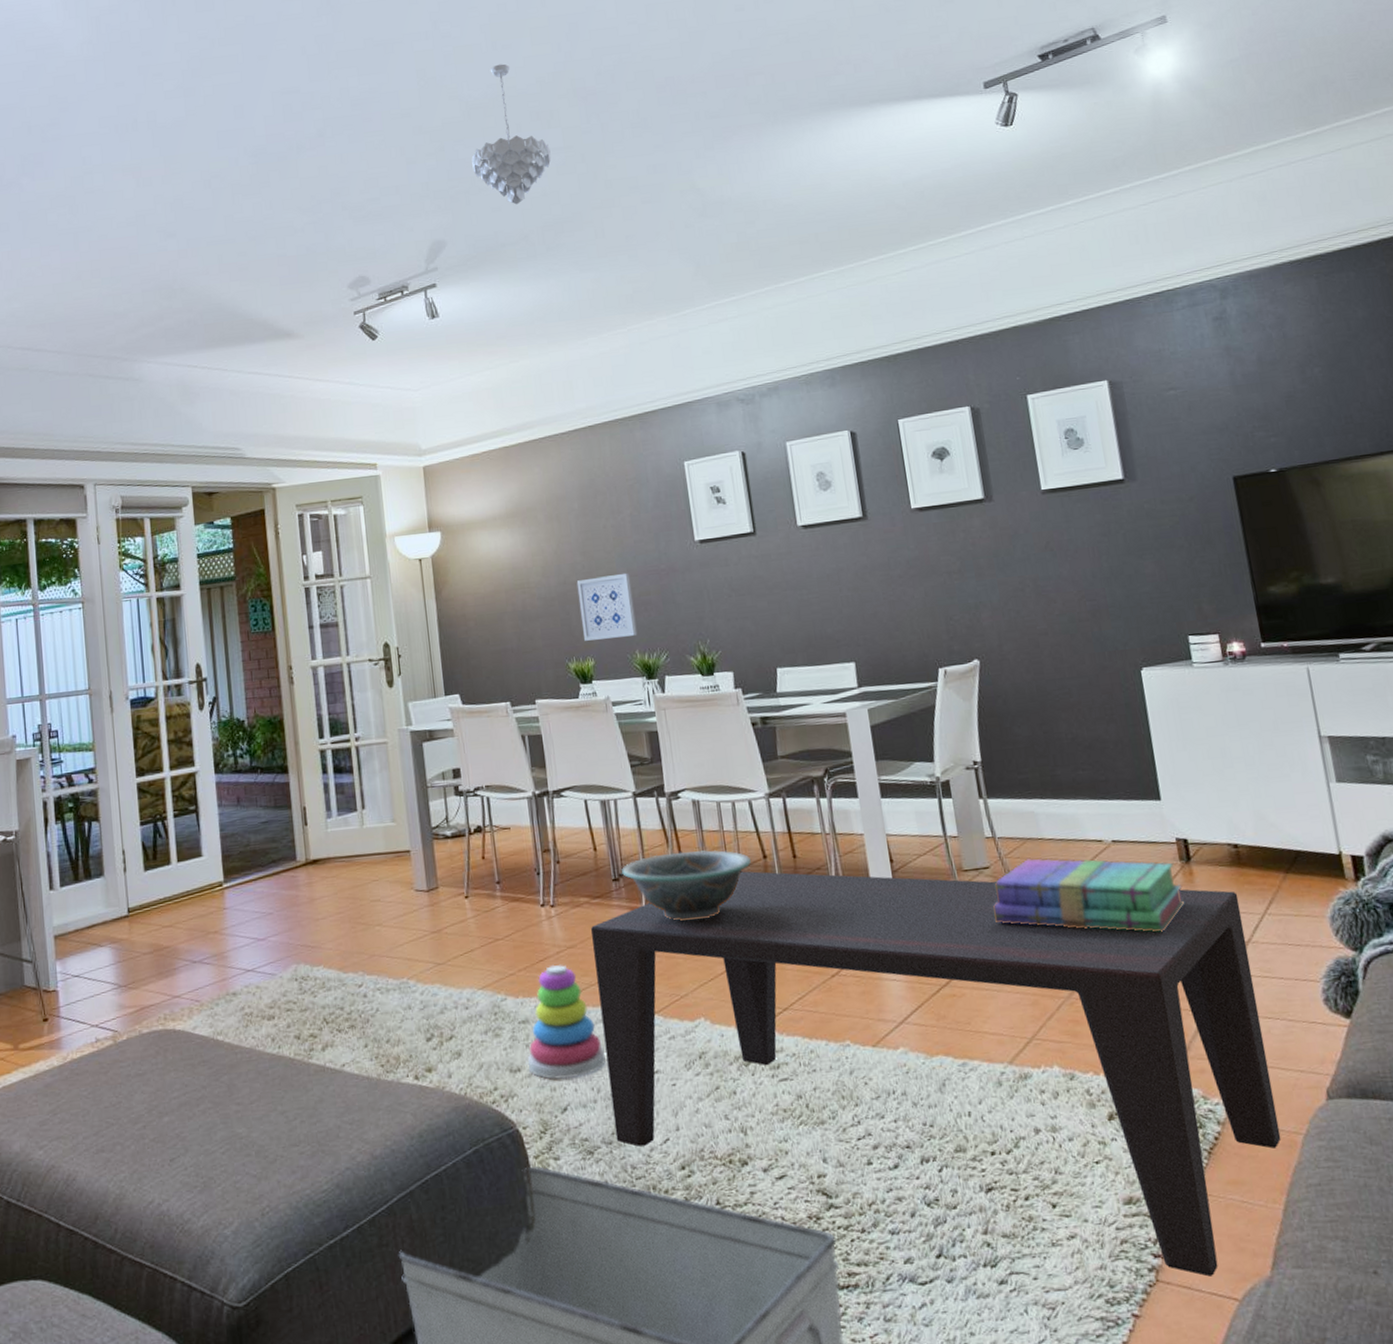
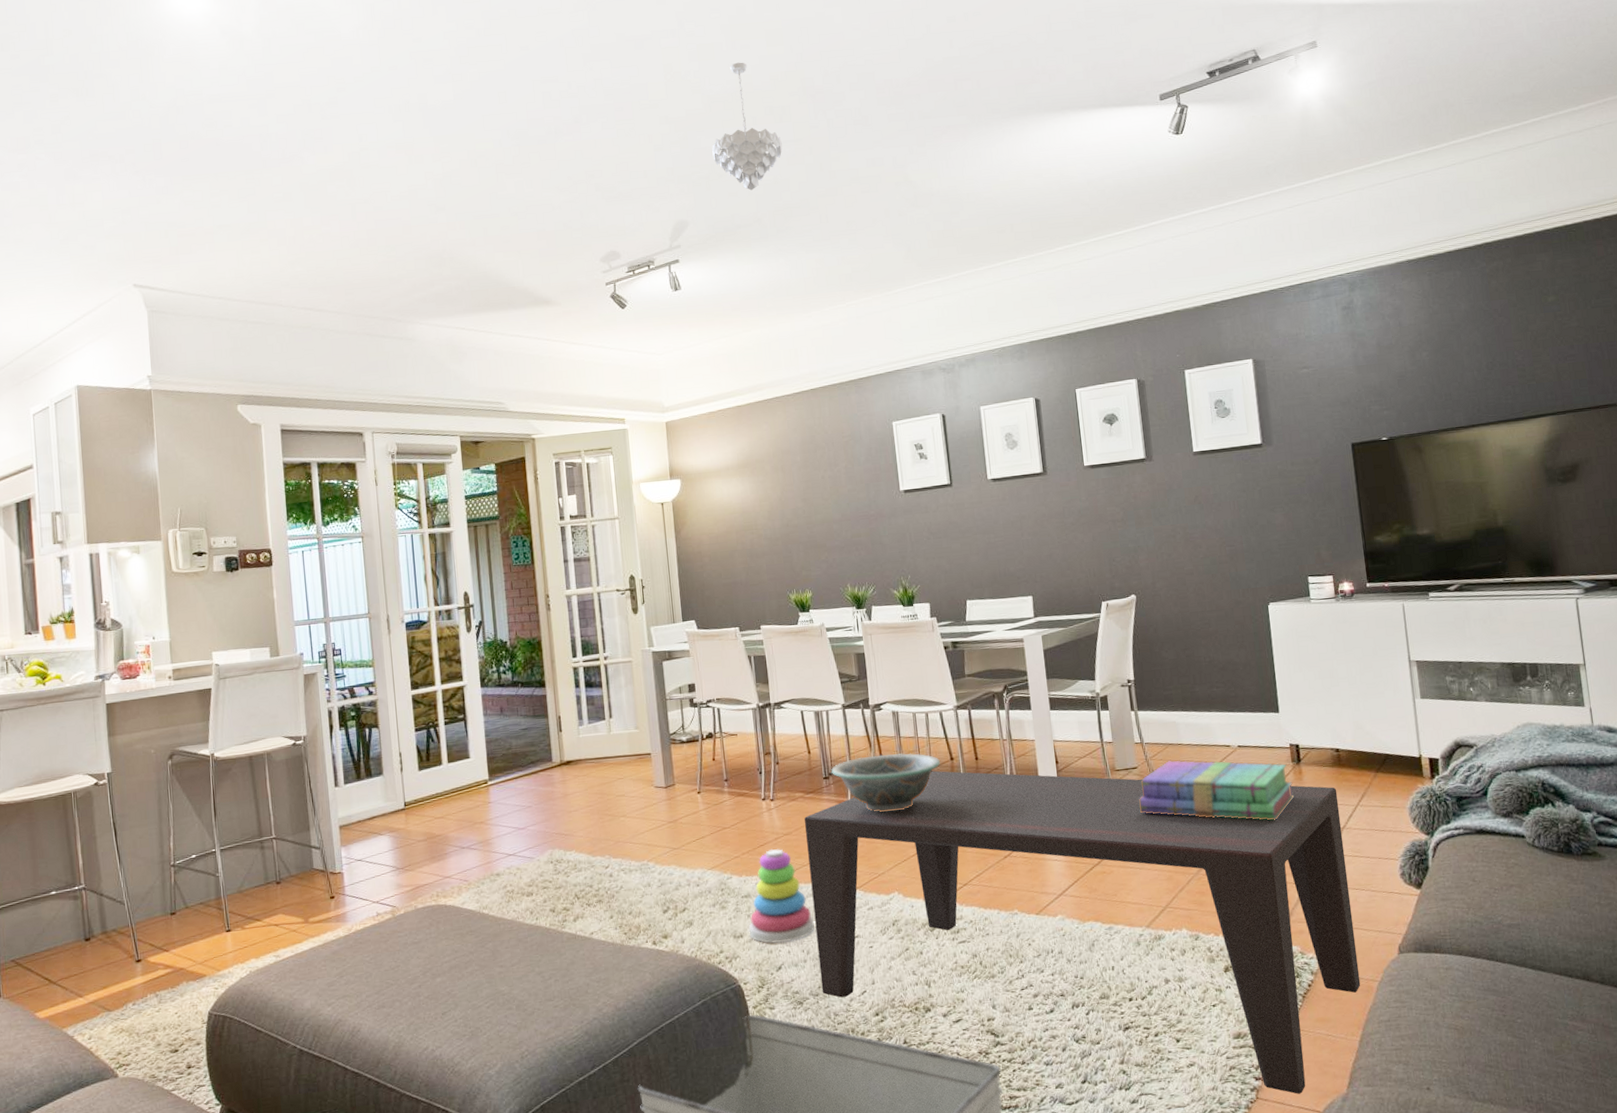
wall art: present [576,572,638,641] -> none [797,517,849,576]

